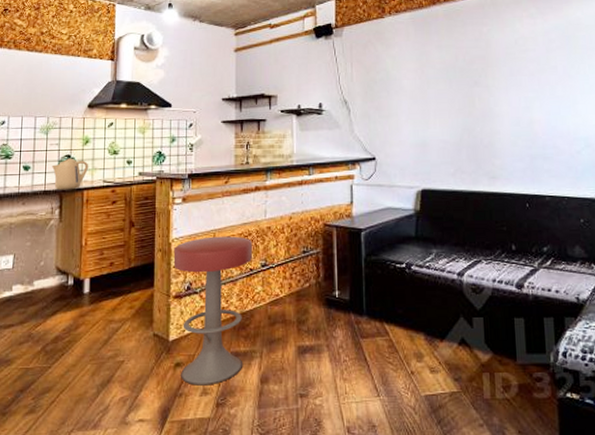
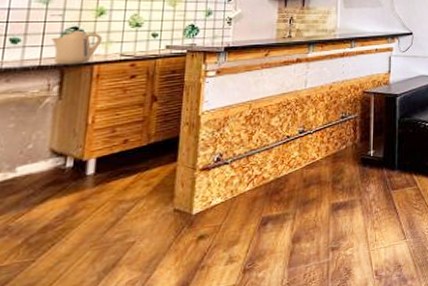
bar stool: present [173,236,253,386] -> none [202,106,292,256]

